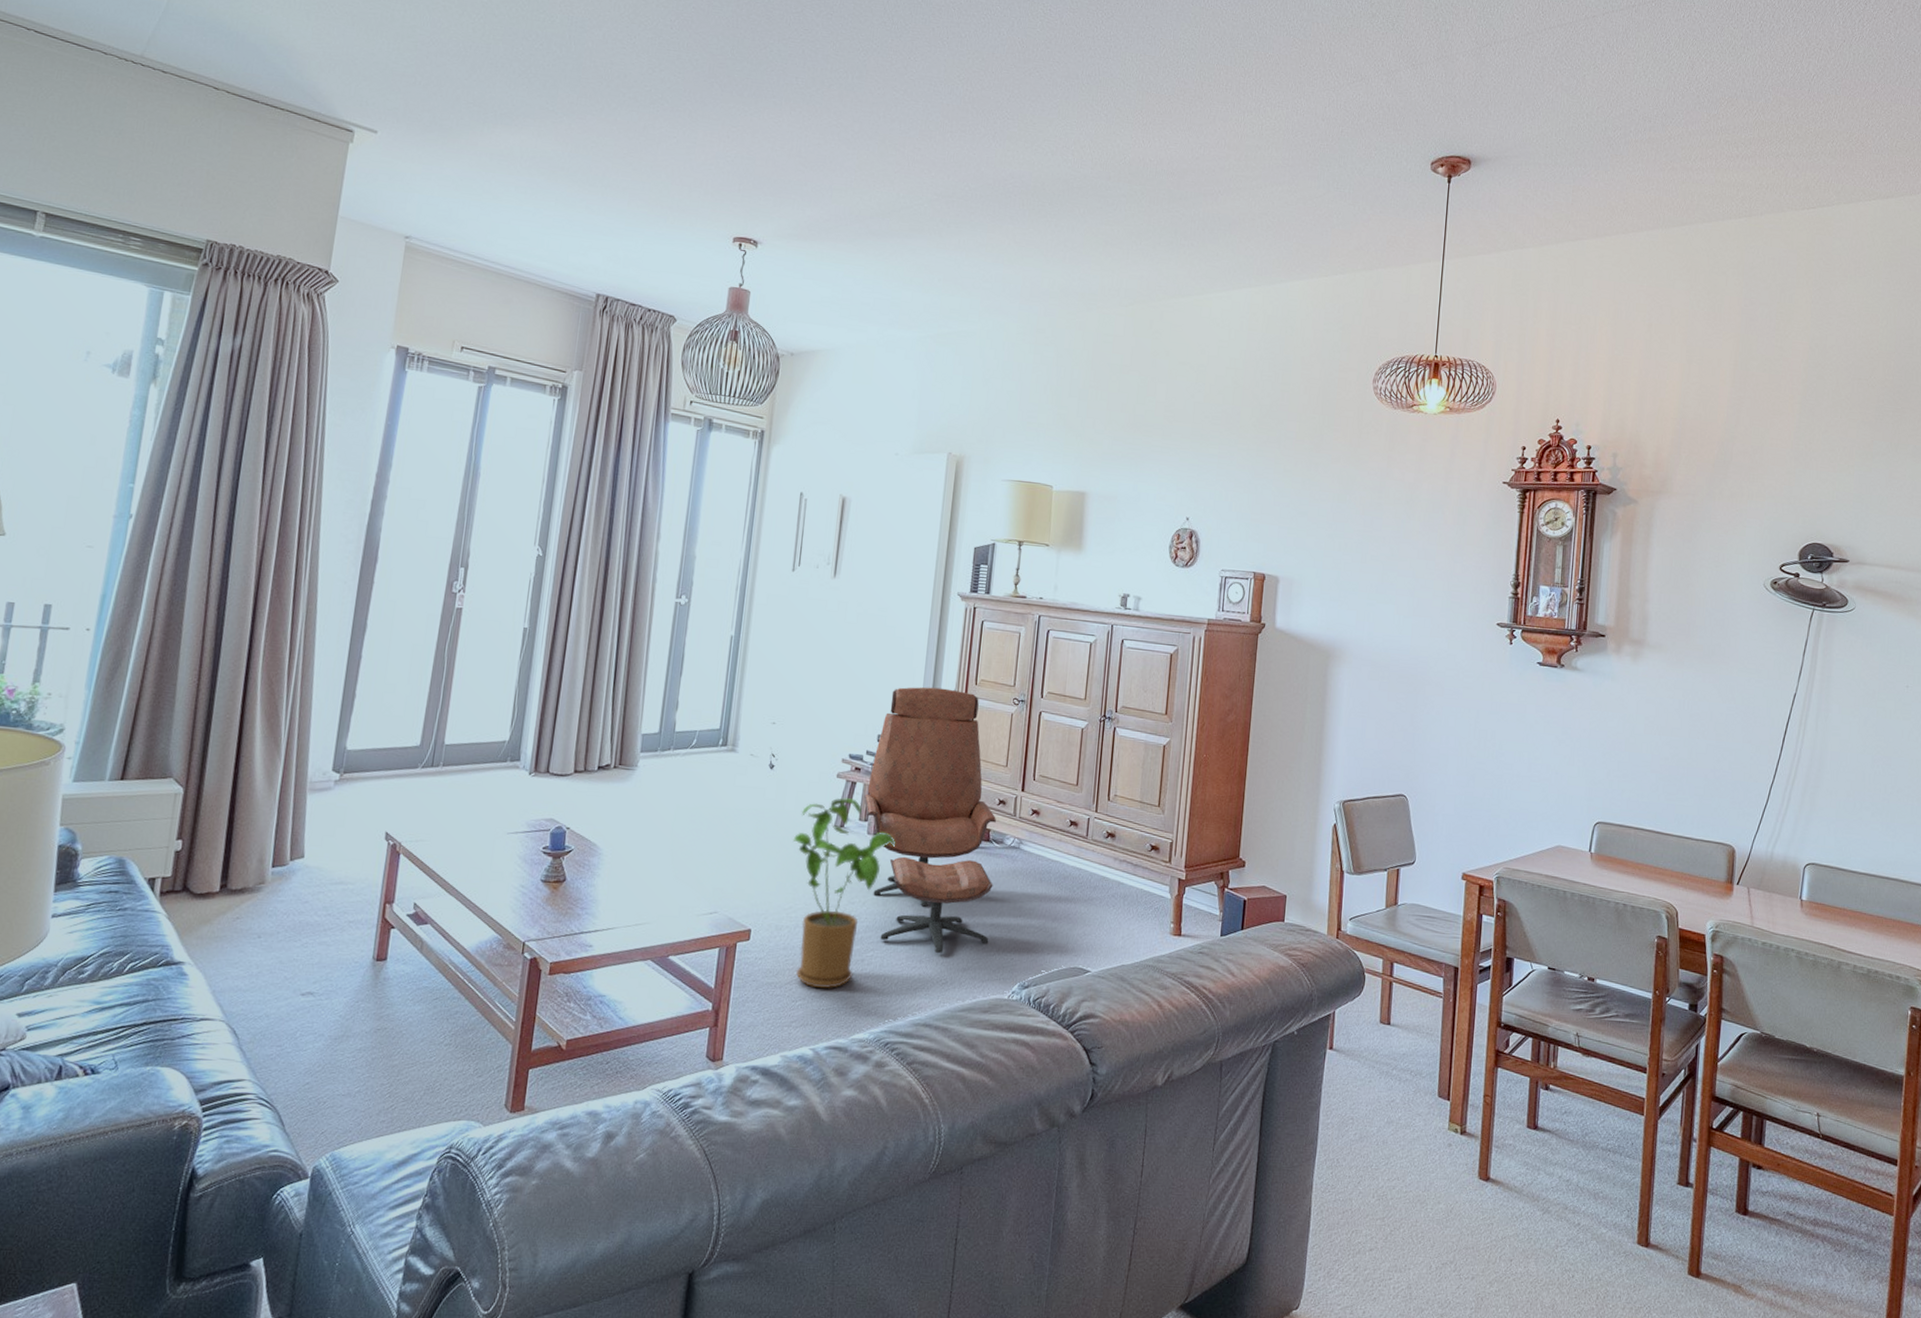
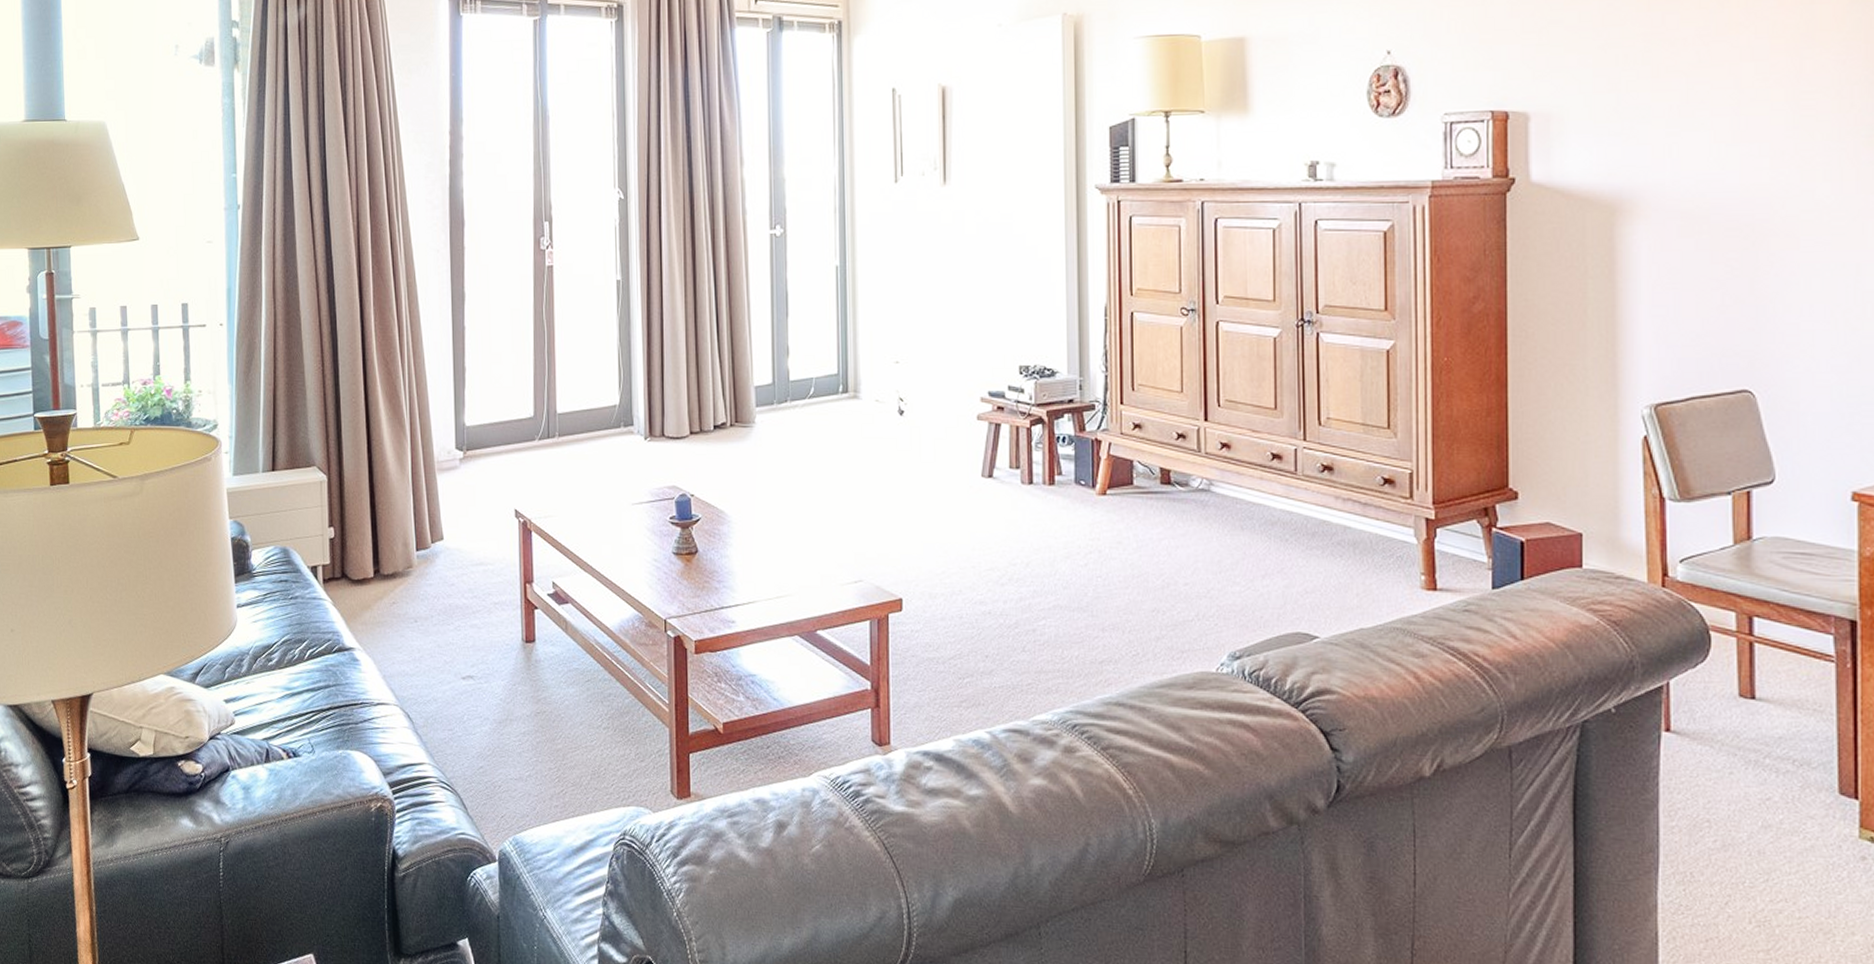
house plant: present [792,797,896,989] -> none [936,442,1057,664]
lounge chair: present [864,687,996,954] -> none [1012,303,1185,621]

